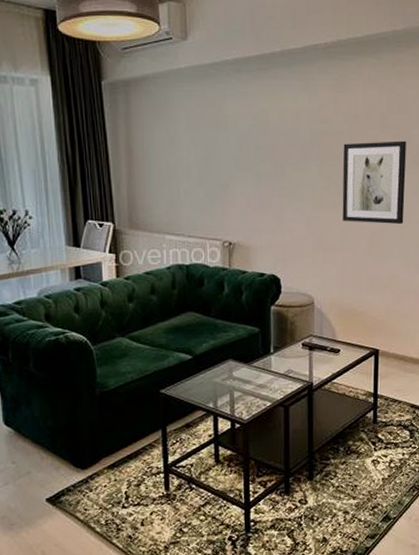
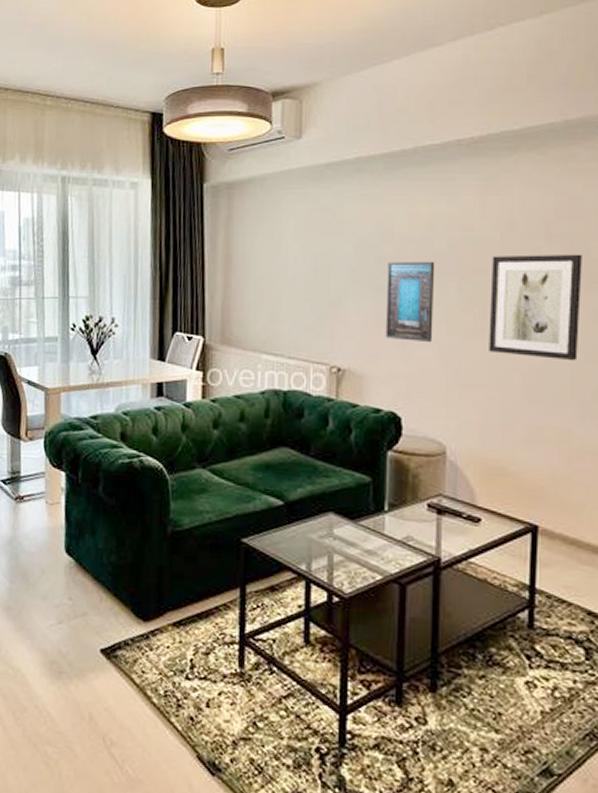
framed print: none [264,149,302,216] -> present [385,261,435,342]

